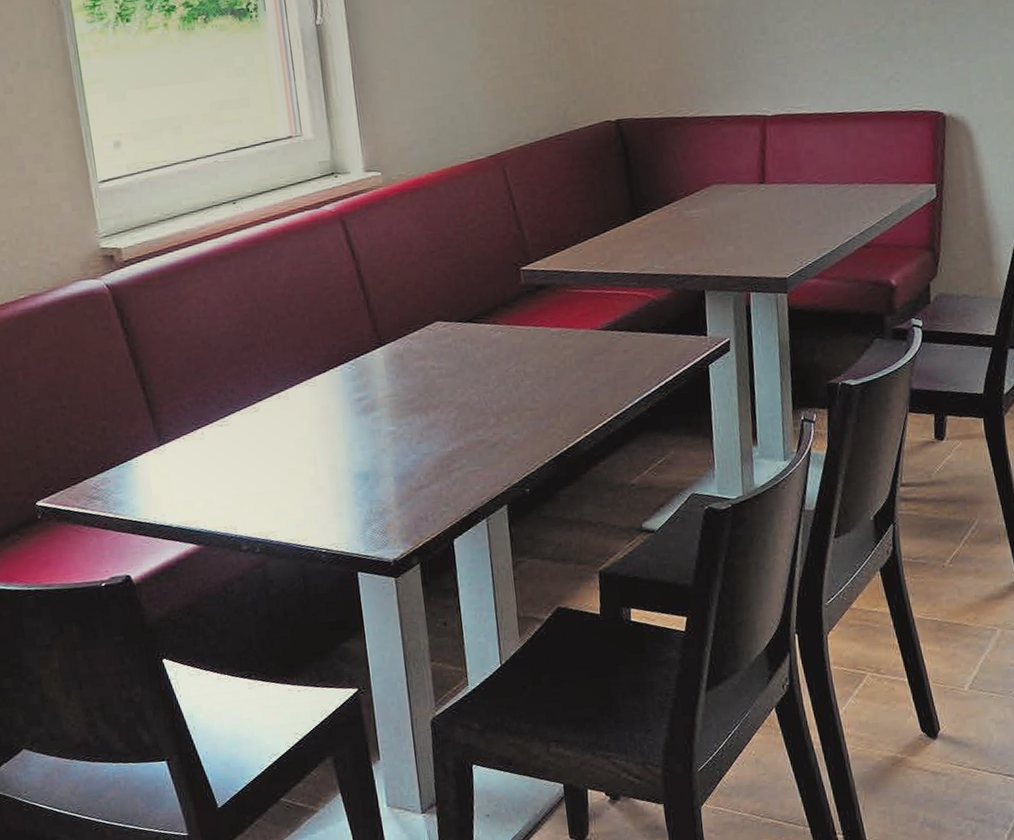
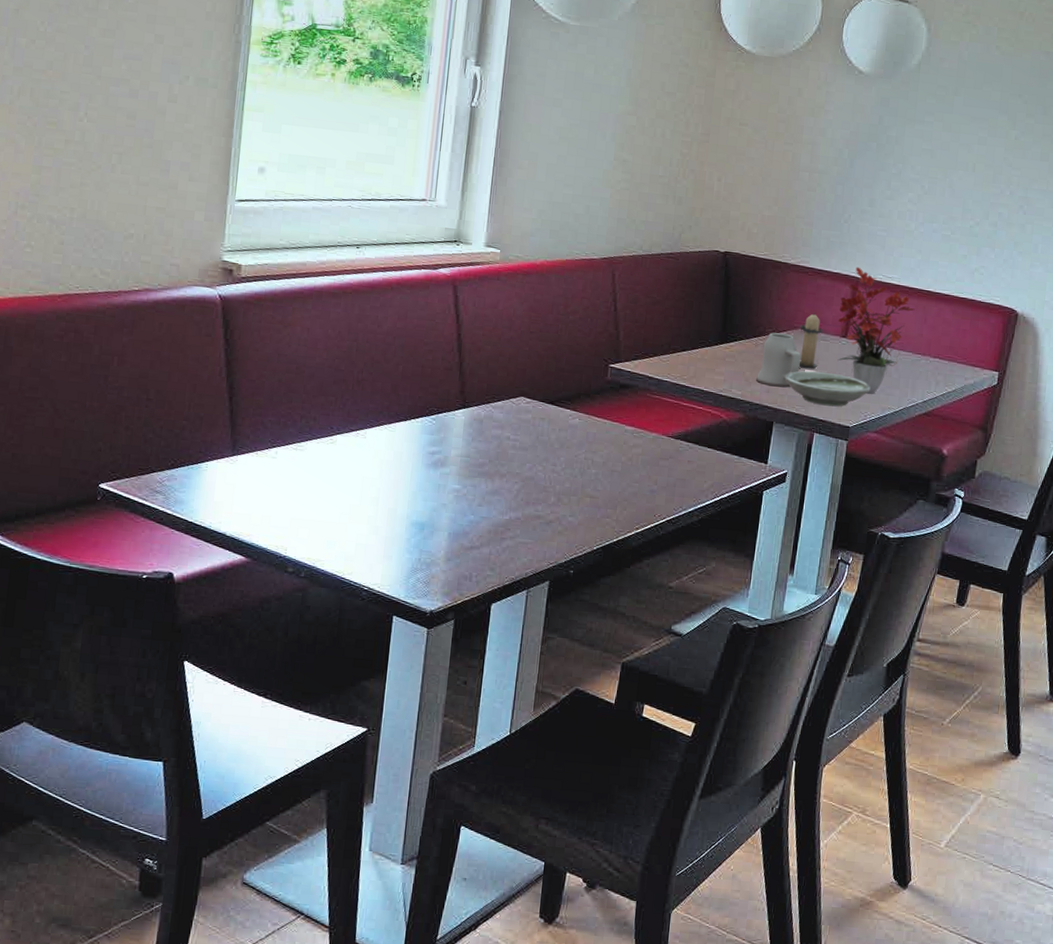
mug: none [676,193,721,253] -> present [755,332,802,388]
saucer: none [707,224,801,262] -> present [784,370,871,407]
candle: none [712,163,741,227] -> present [798,312,824,370]
potted flower: none [750,103,833,238] -> present [837,266,915,394]

